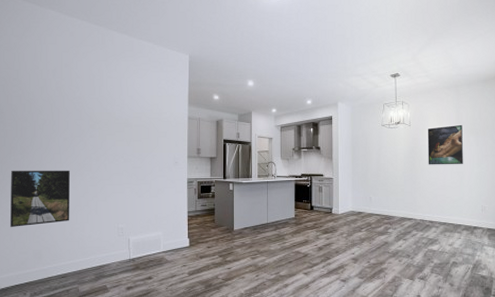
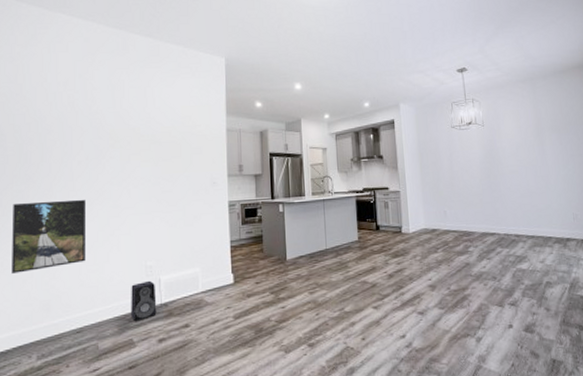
speaker: none [105,239,126,272] -> present [131,280,157,322]
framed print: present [427,124,463,165] -> none [503,121,547,170]

